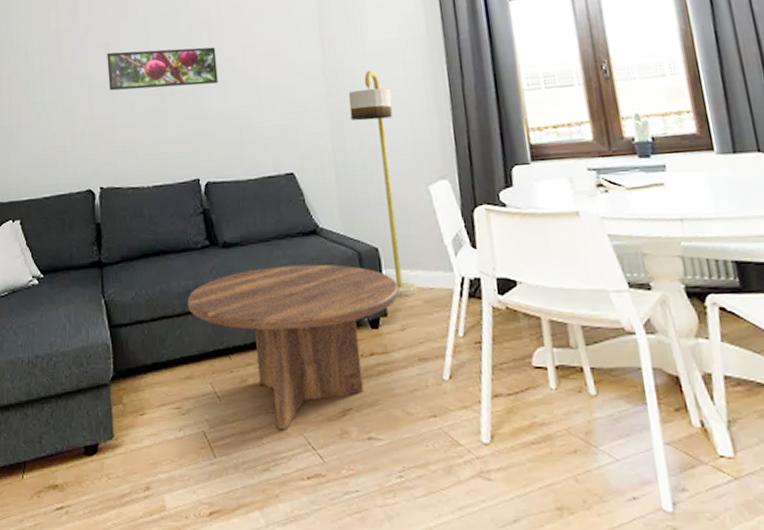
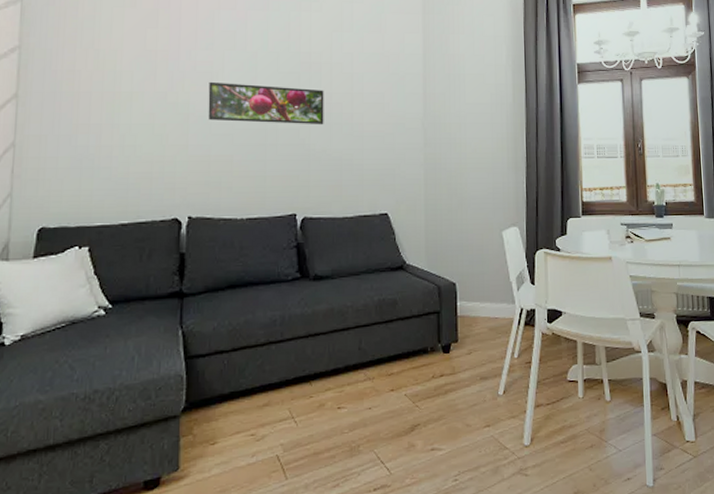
coffee table: present [187,264,400,431] -> none [272,296,470,449]
floor lamp: present [348,71,418,297] -> none [443,129,485,325]

